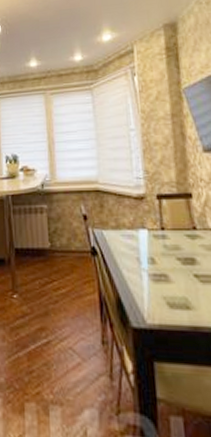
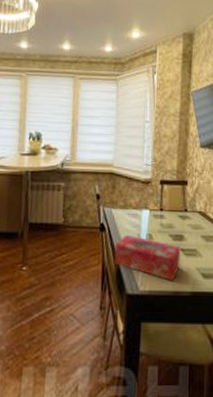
tissue box: none [111,258,196,314] -> present [115,234,180,281]

